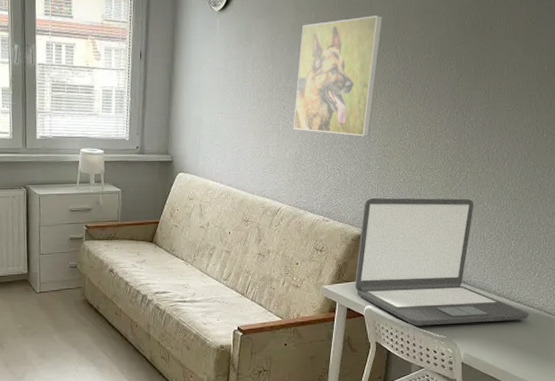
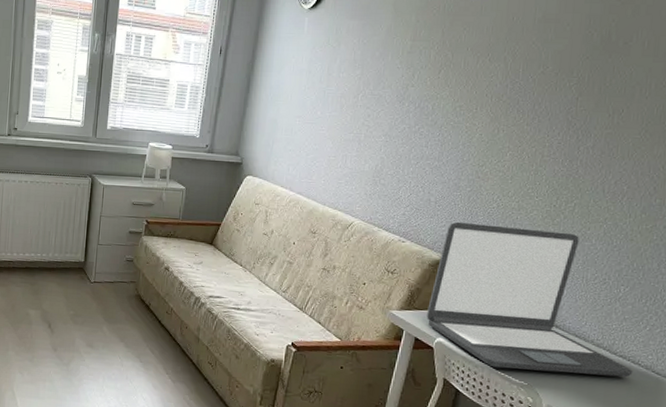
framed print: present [293,15,383,137] -> none [376,22,495,154]

